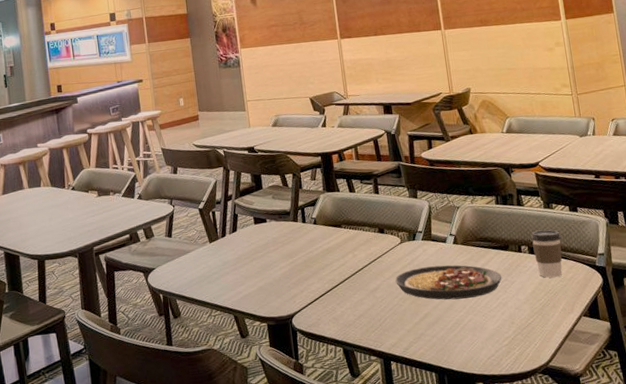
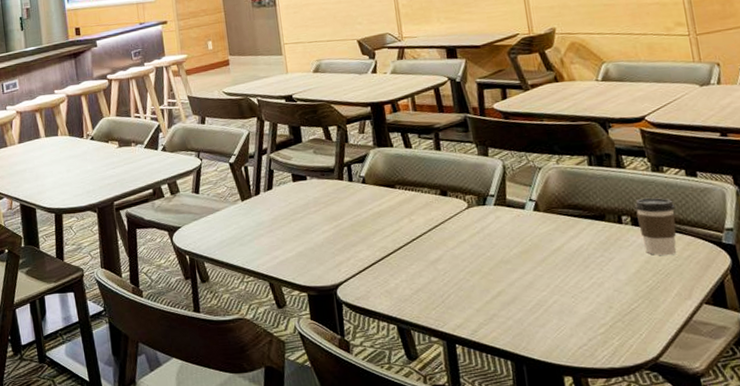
plate: present [395,265,502,300] -> none [461,235,597,277]

